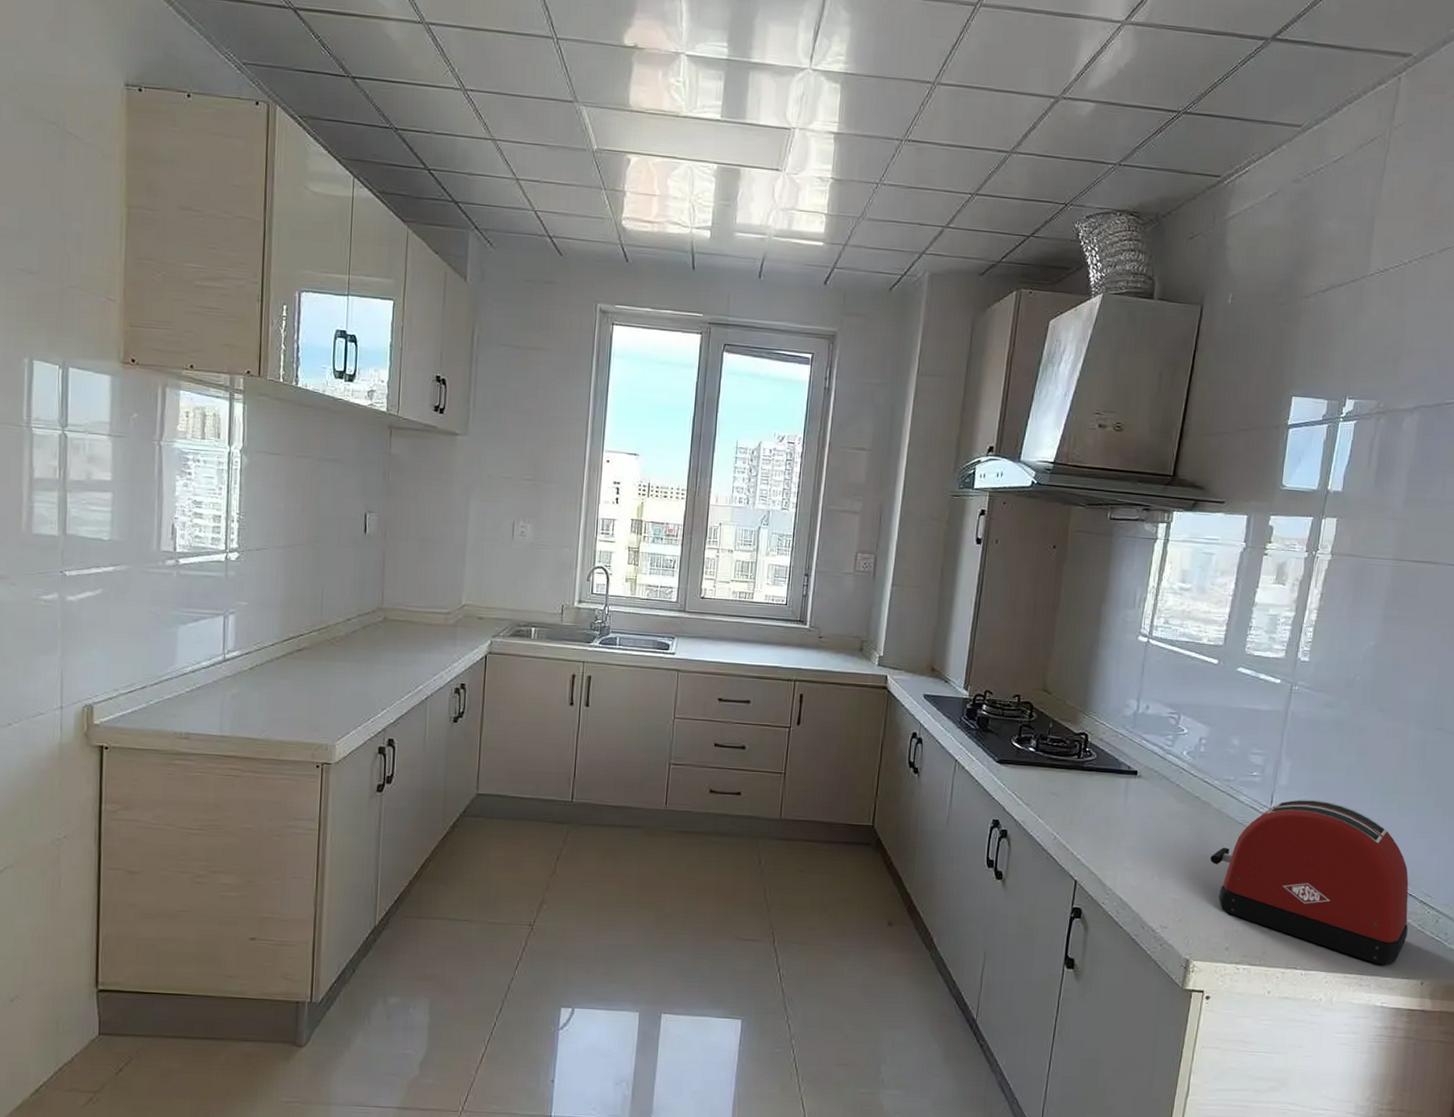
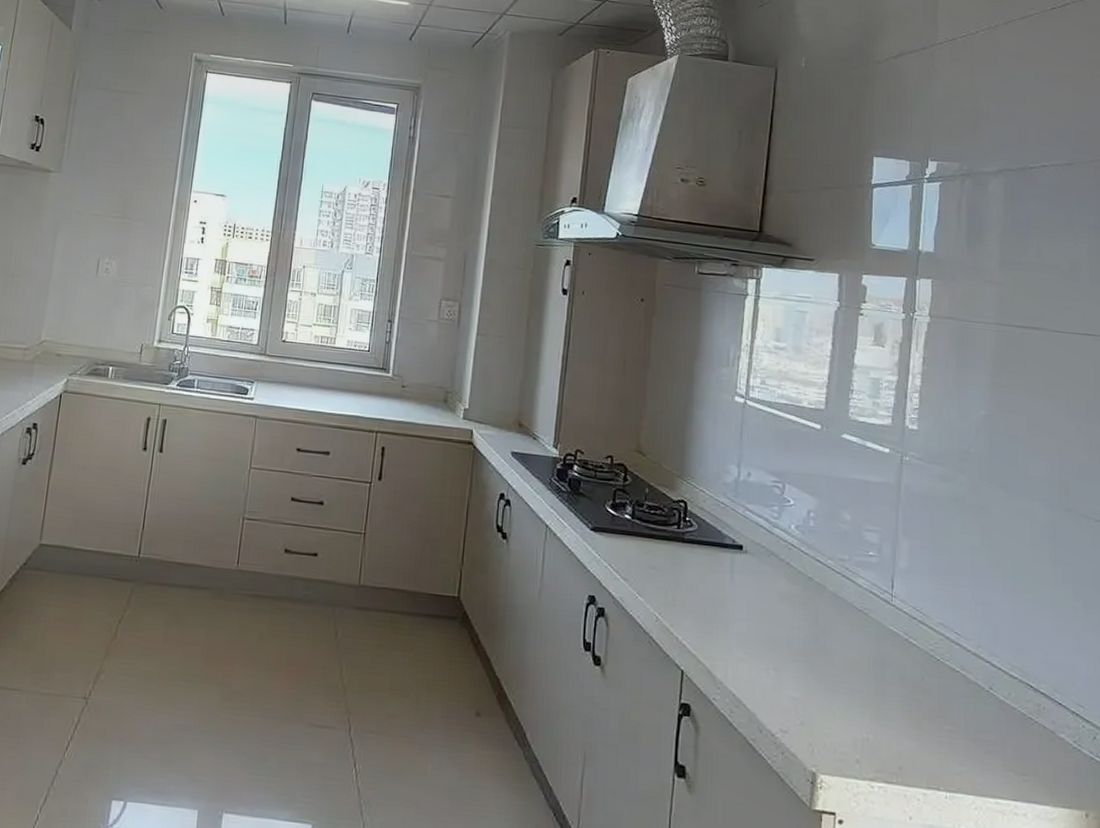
toaster: present [1210,799,1409,966] -> none [830,584,1063,791]

